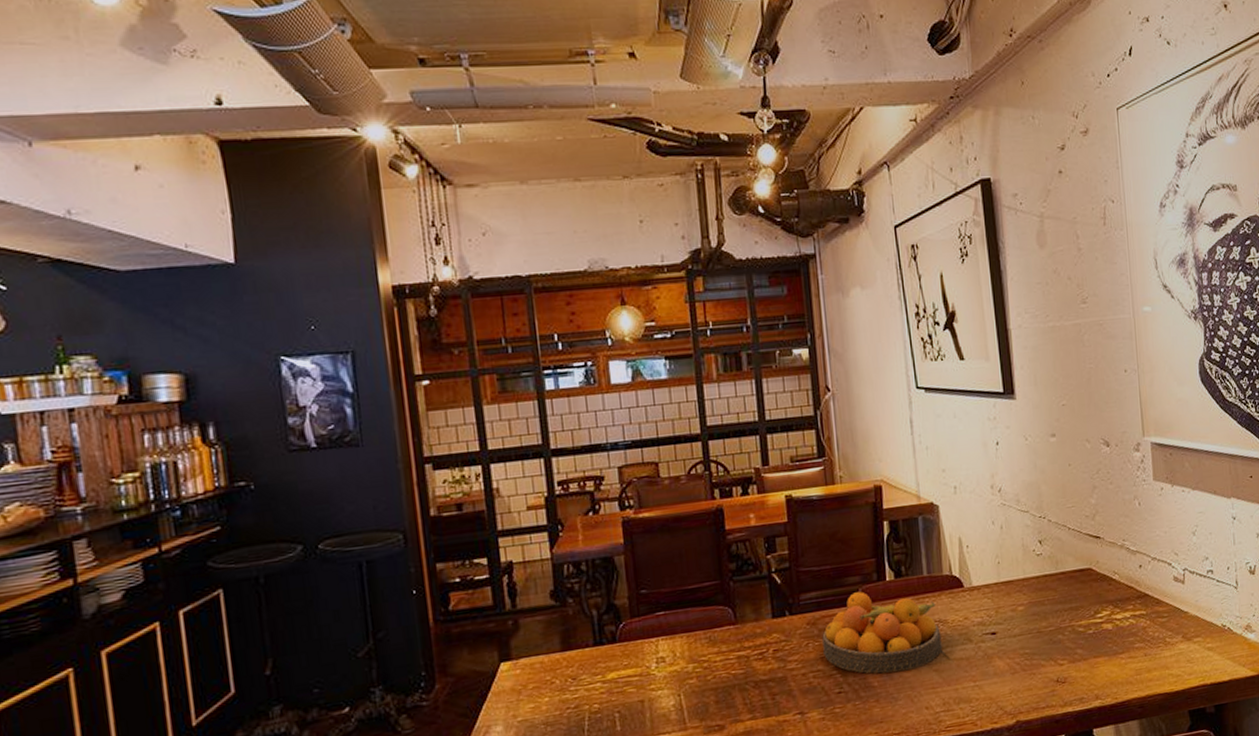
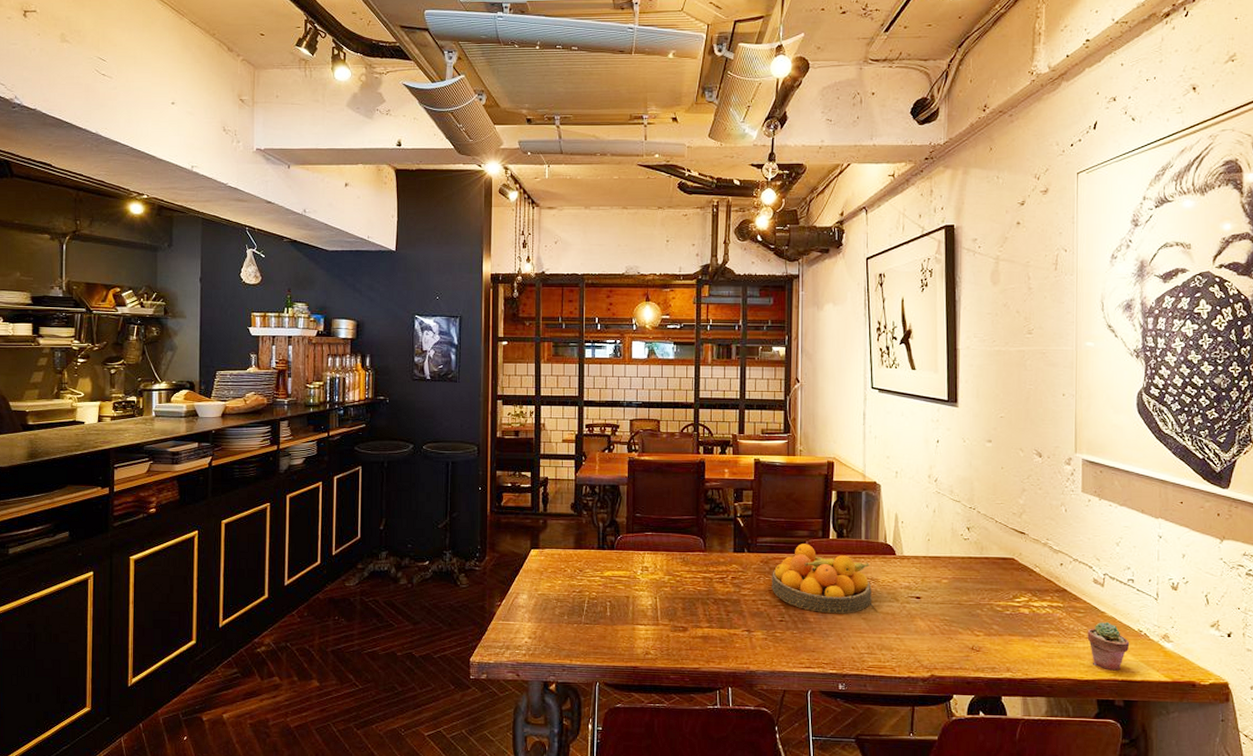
potted succulent: none [1172,621,1215,676] -> present [1087,621,1130,671]

